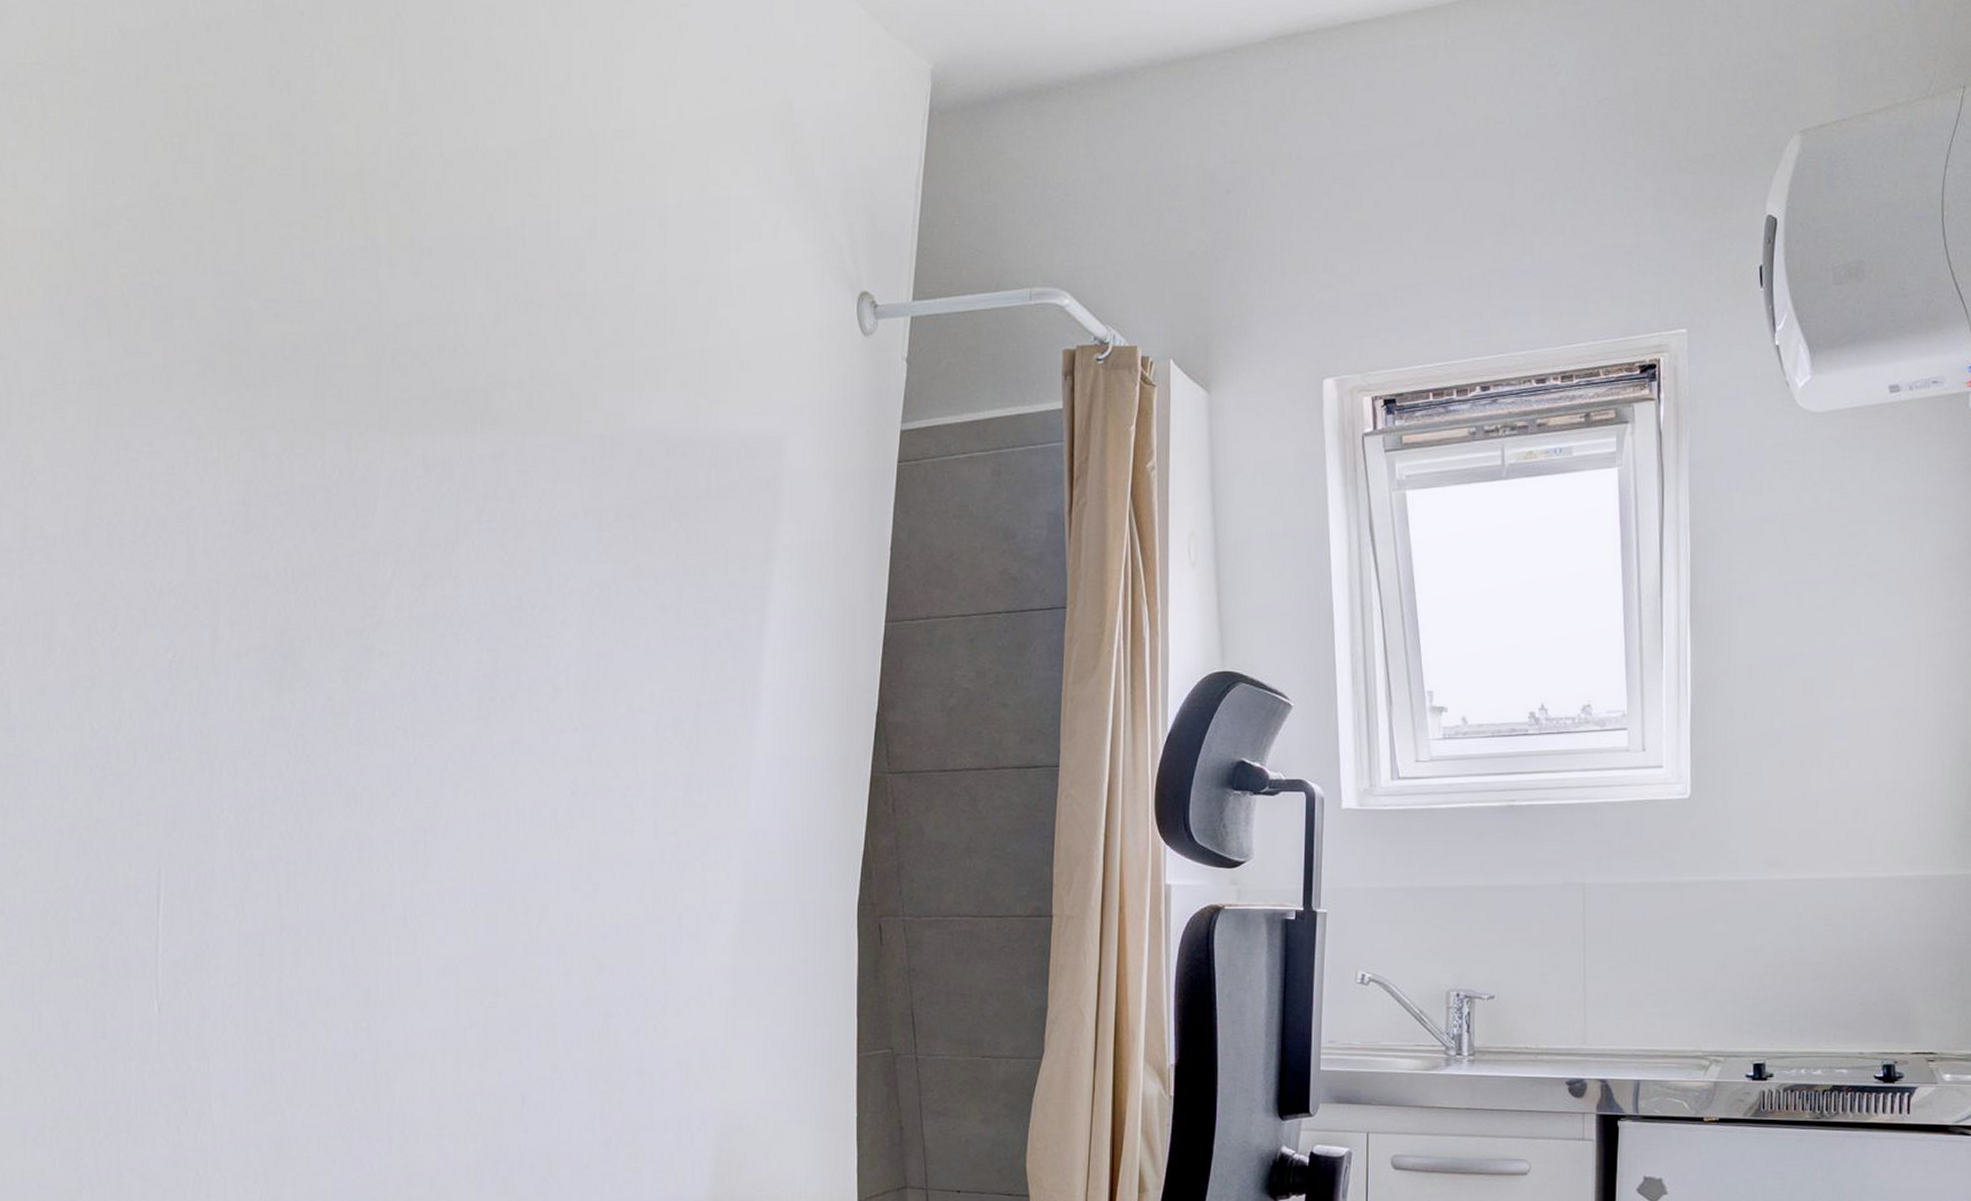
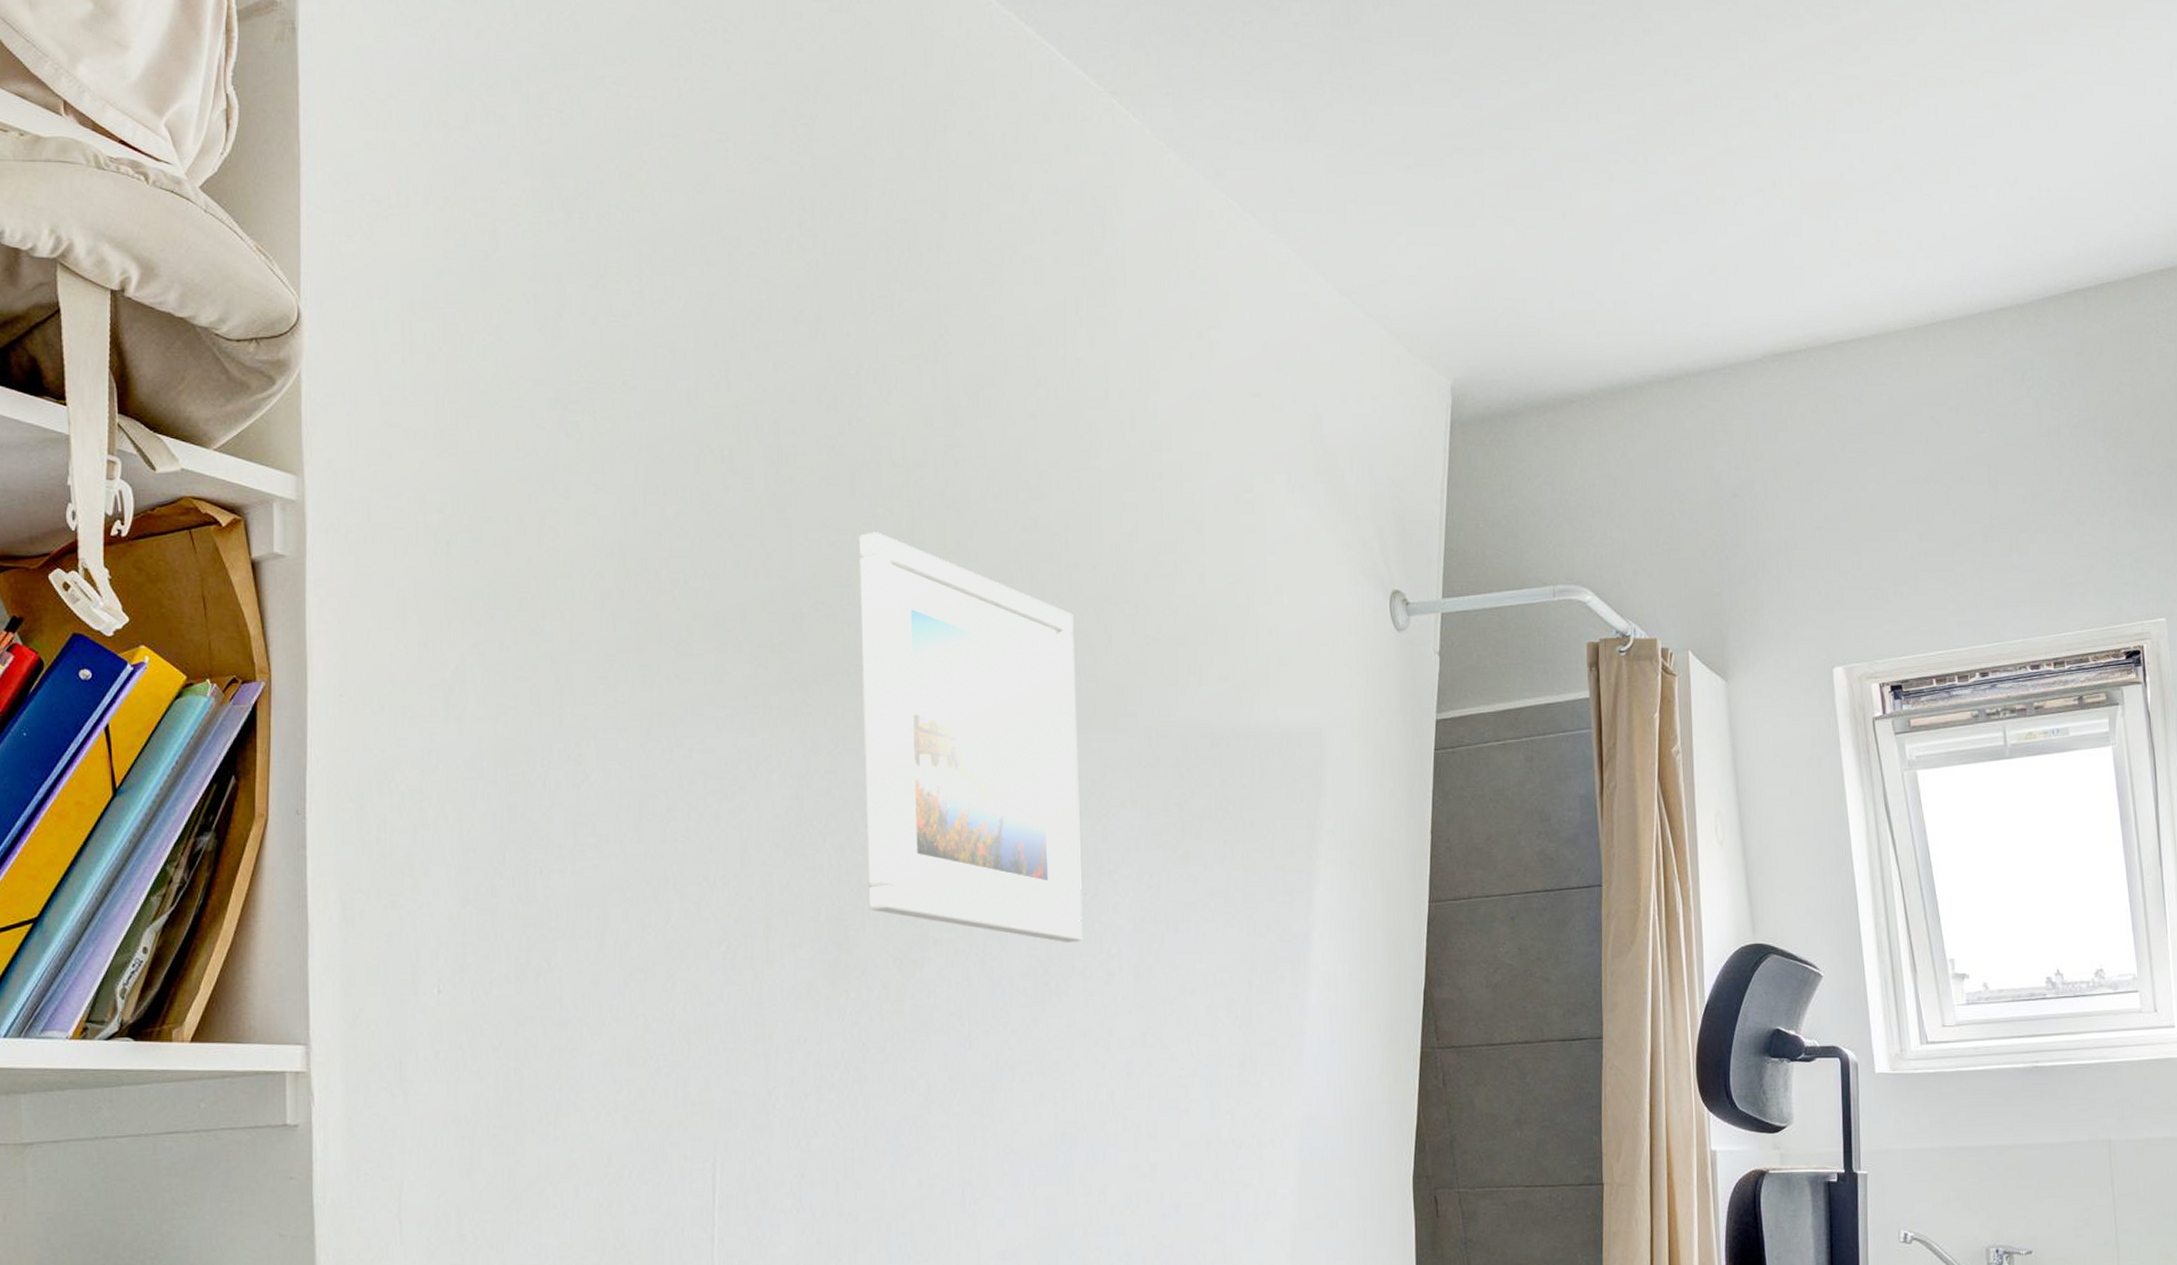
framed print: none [310,225,530,657] -> present [859,532,1083,942]

